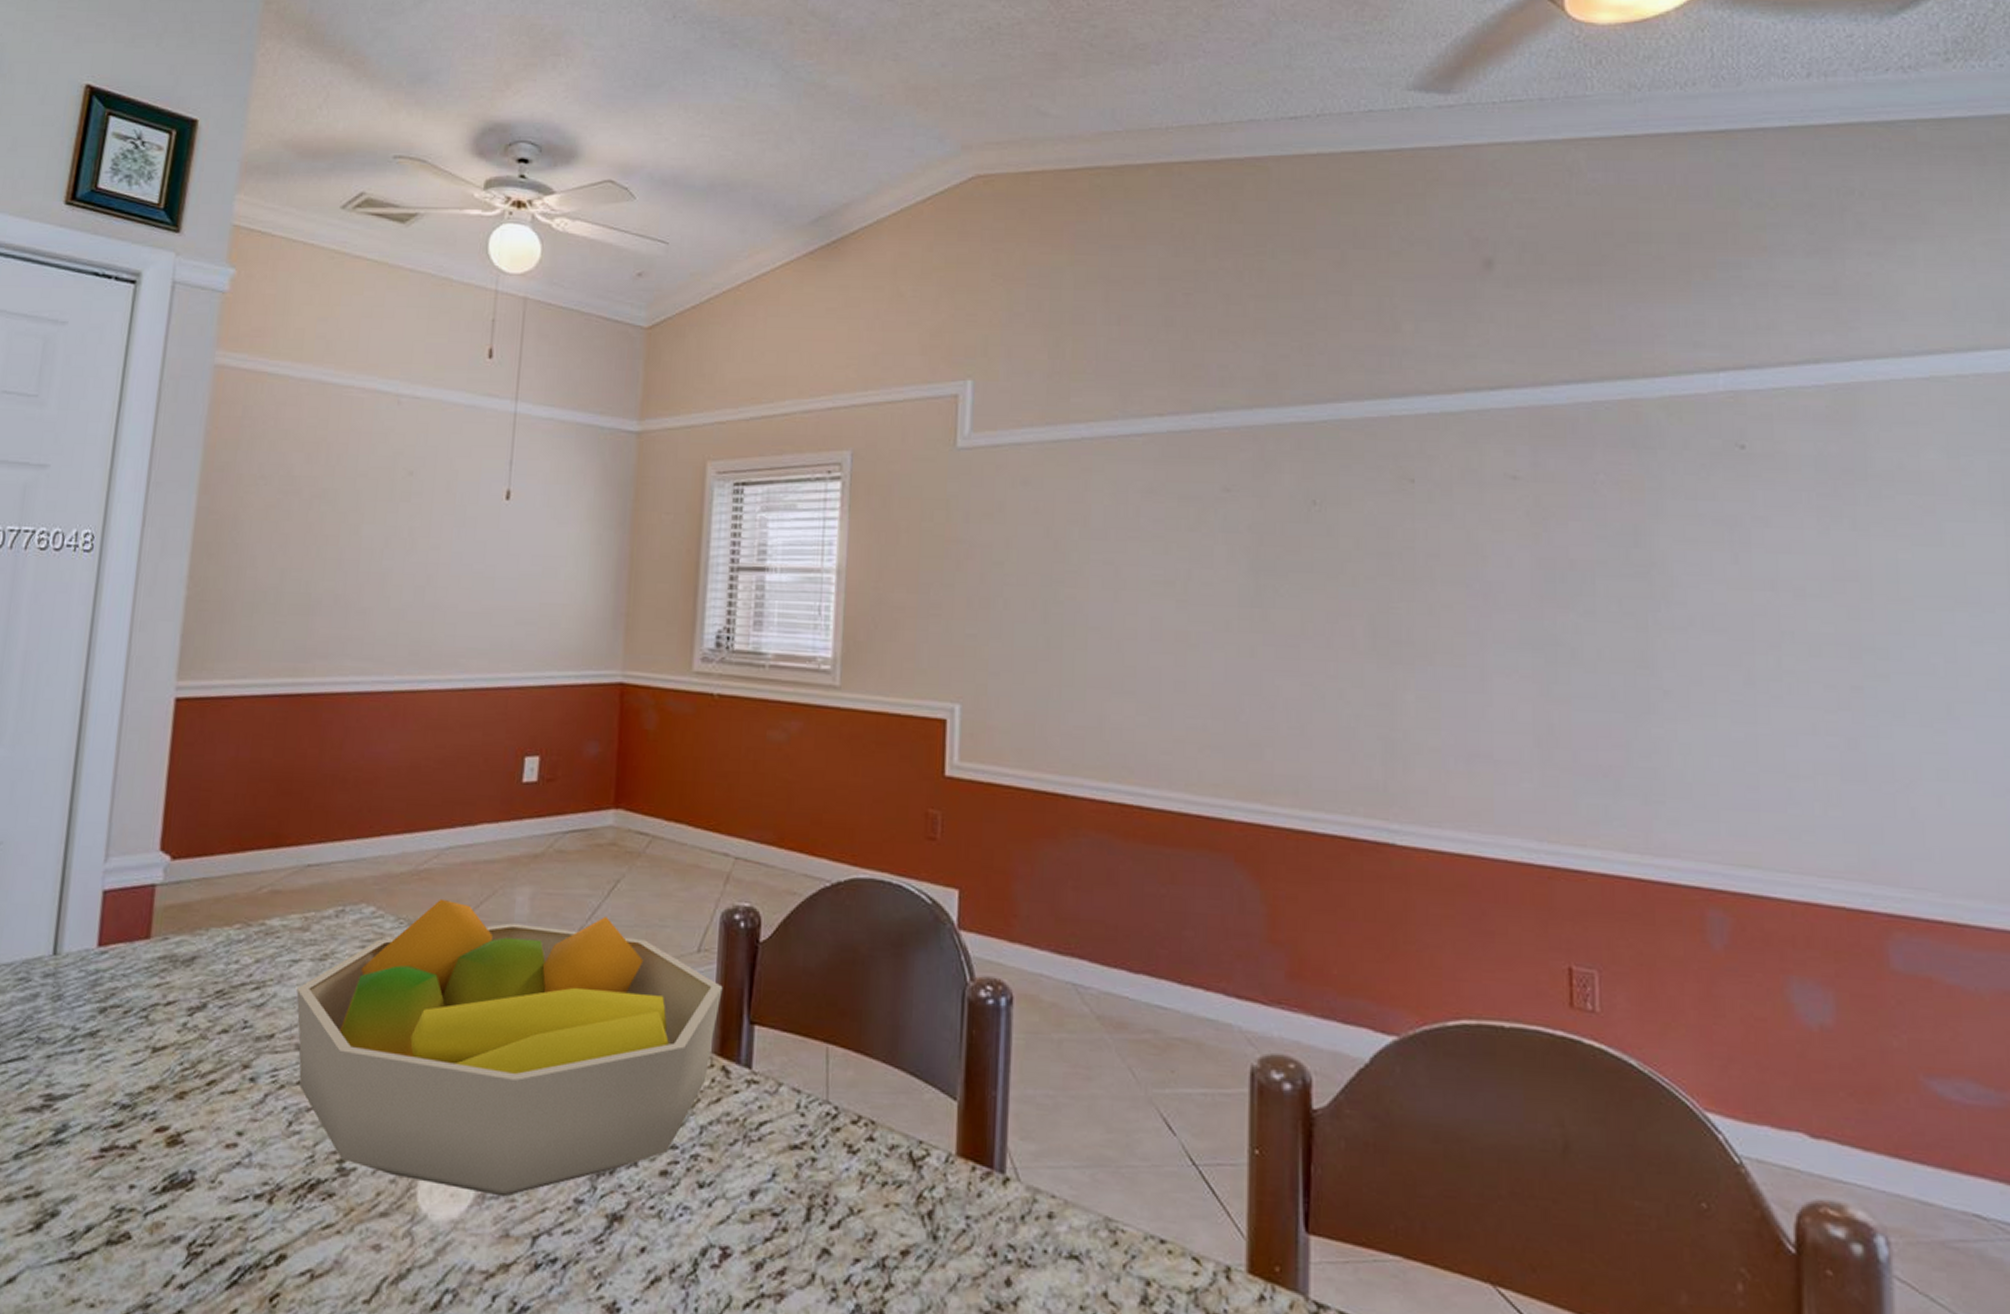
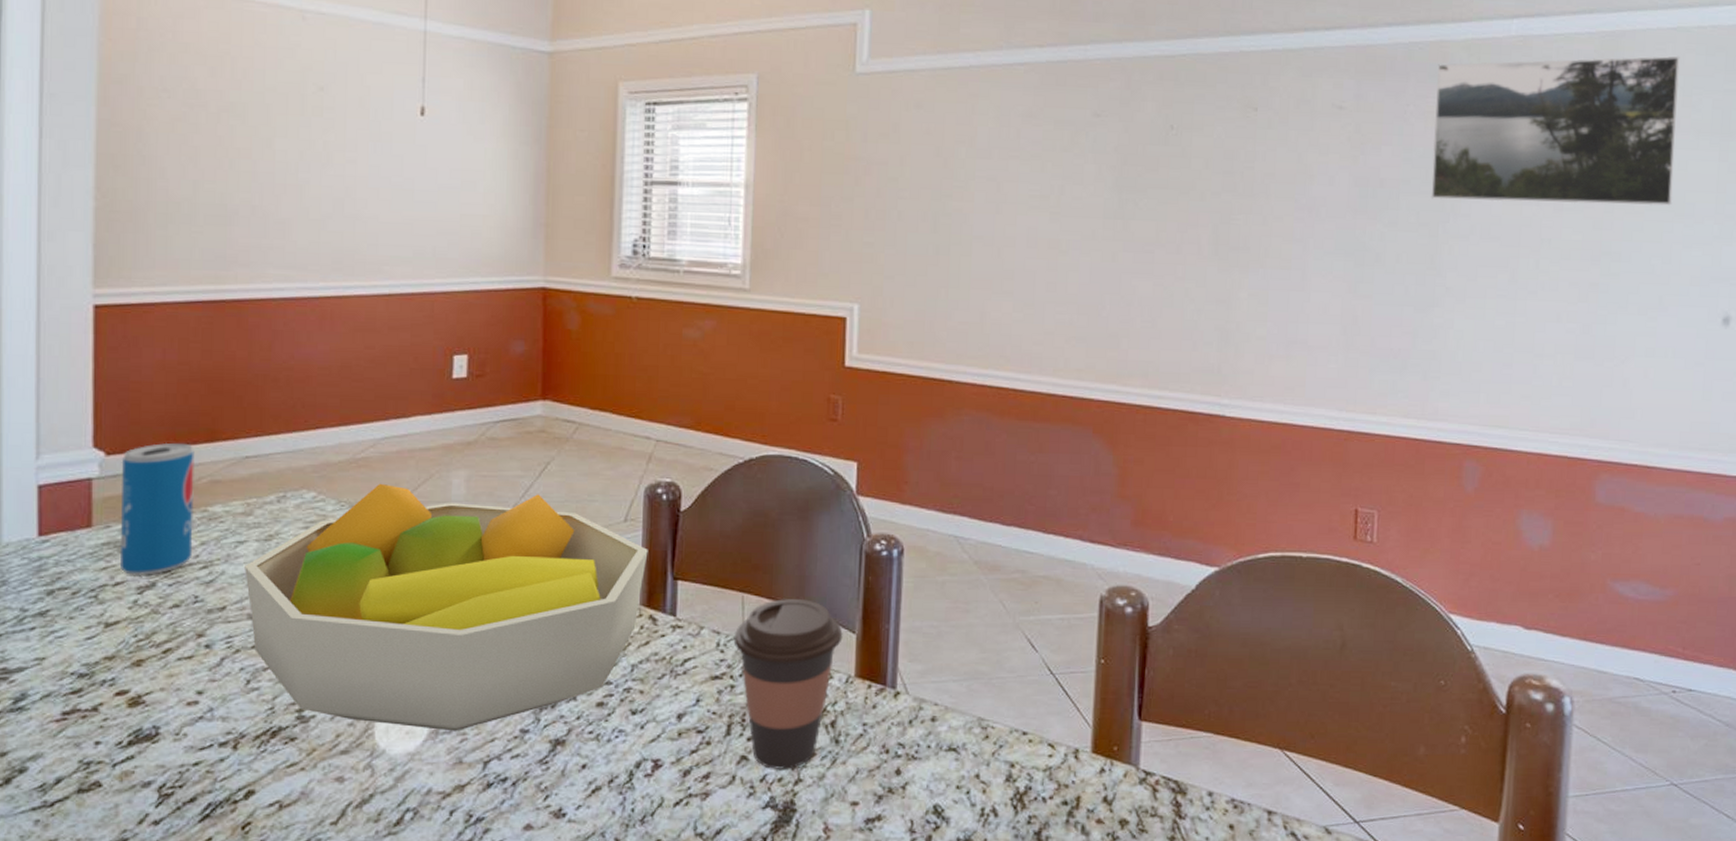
beverage can: none [174,847,258,996] -> present [121,442,195,576]
coffee cup: none [816,1053,942,1270] -> present [733,599,843,769]
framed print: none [1629,410,1950,591] -> present [1431,56,1680,206]

